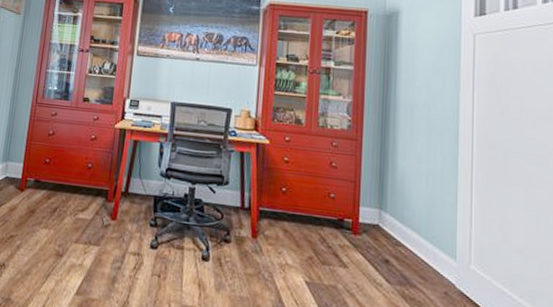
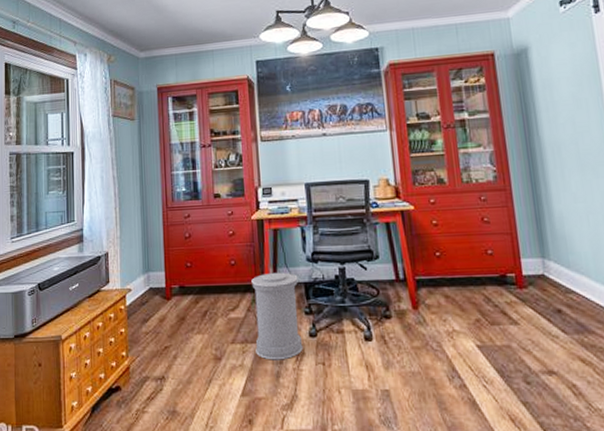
trash can: none [97,181,149,266] -> present [251,272,303,360]

